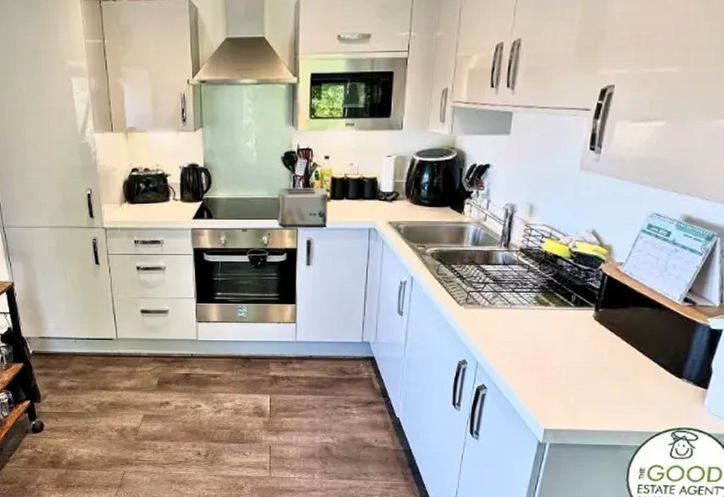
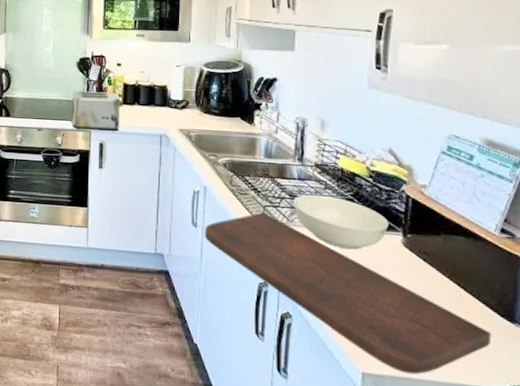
cutting board: none [410,297,660,427] -> present [205,212,492,375]
bowl: none [496,278,583,326] -> present [293,194,389,250]

